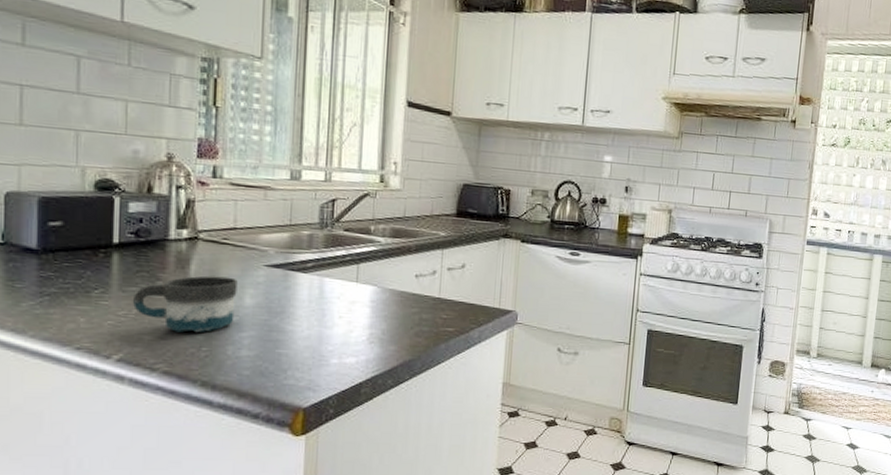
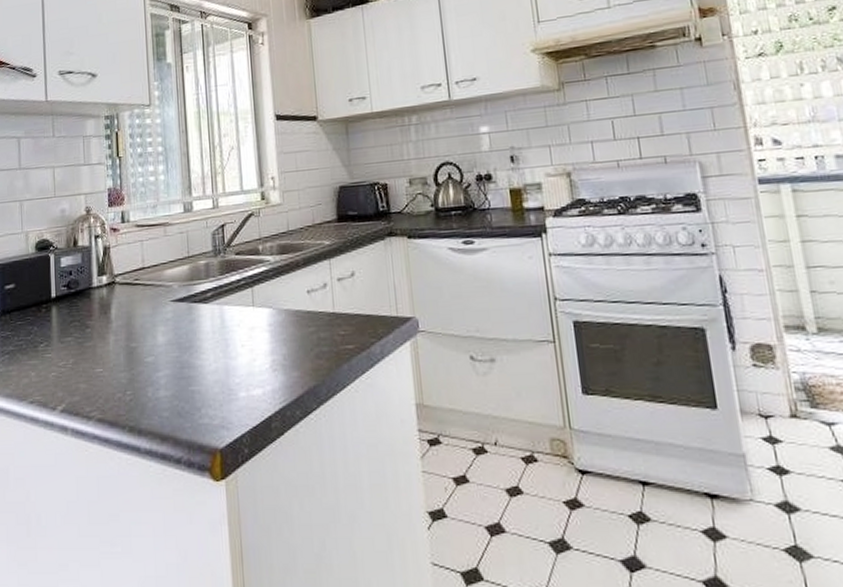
mug: present [132,275,238,333] -> none [69,317,151,378]

